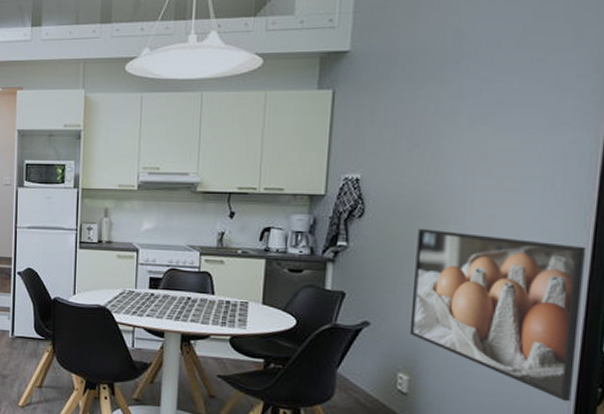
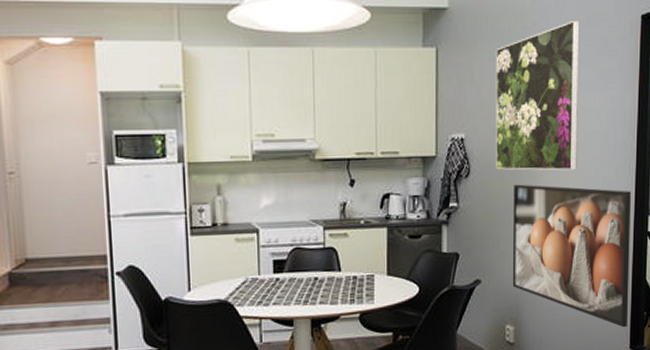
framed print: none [397,57,521,219] -> present [496,20,580,171]

